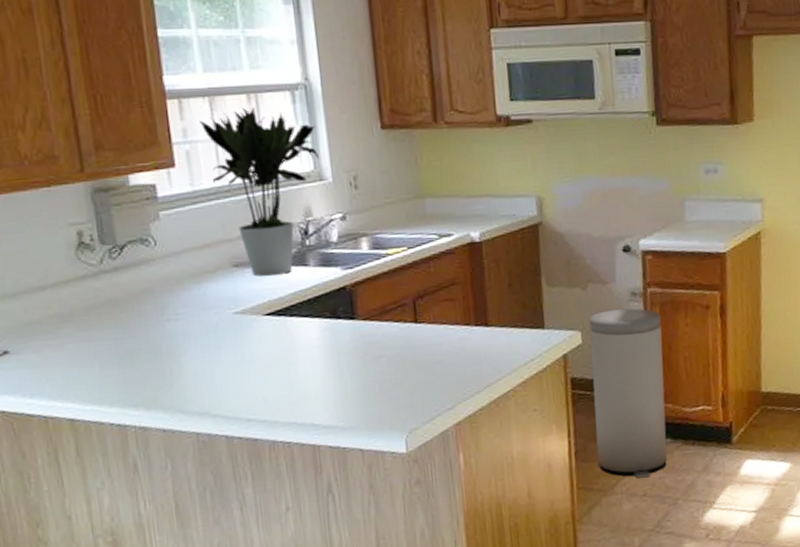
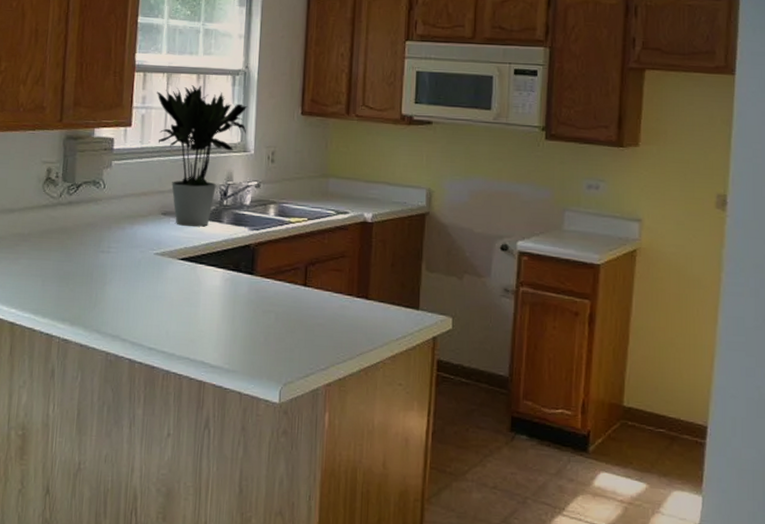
pedal bin: present [589,308,668,479] -> none [452,302,531,470]

